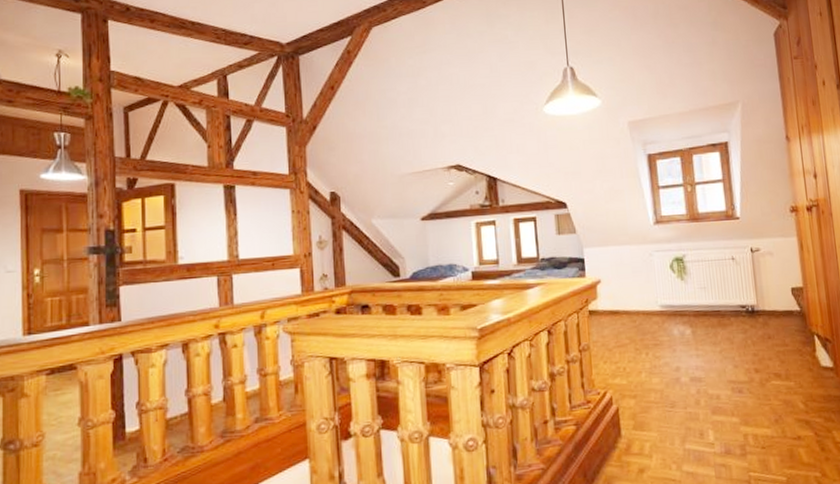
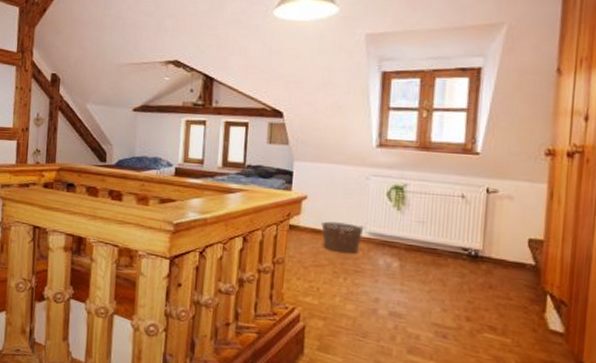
basket: none [617,300,656,331] -> present [321,221,364,254]

